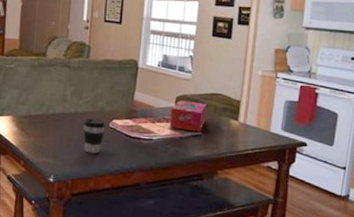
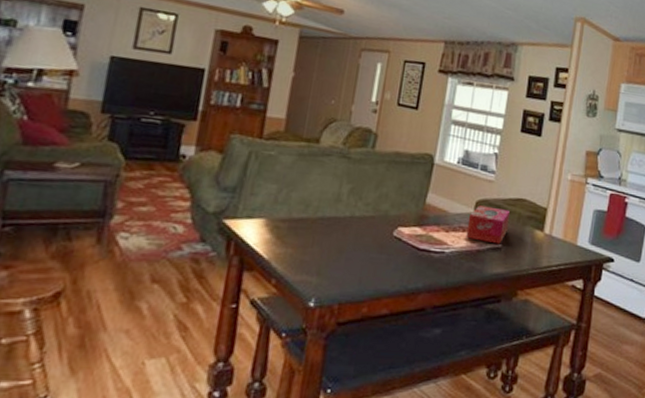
coffee cup: present [83,118,106,154] -> none [358,224,389,270]

